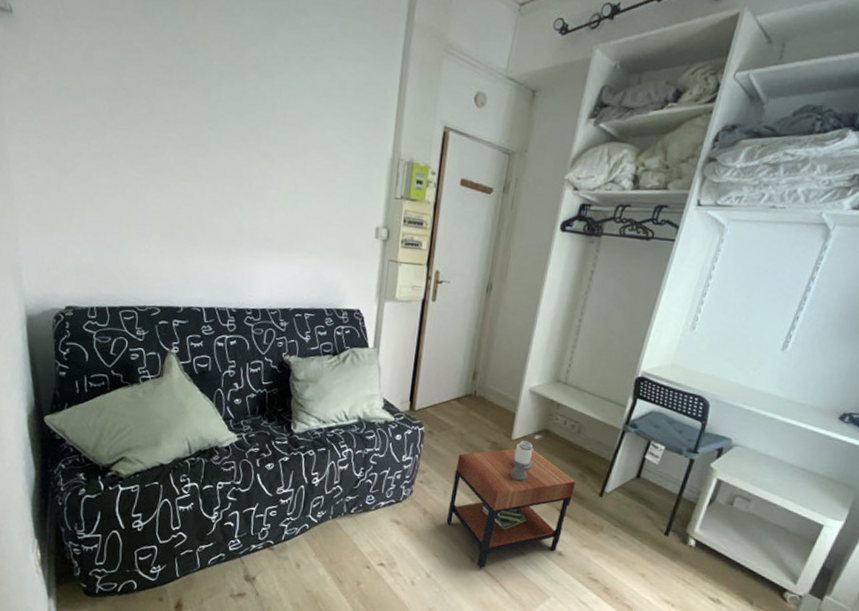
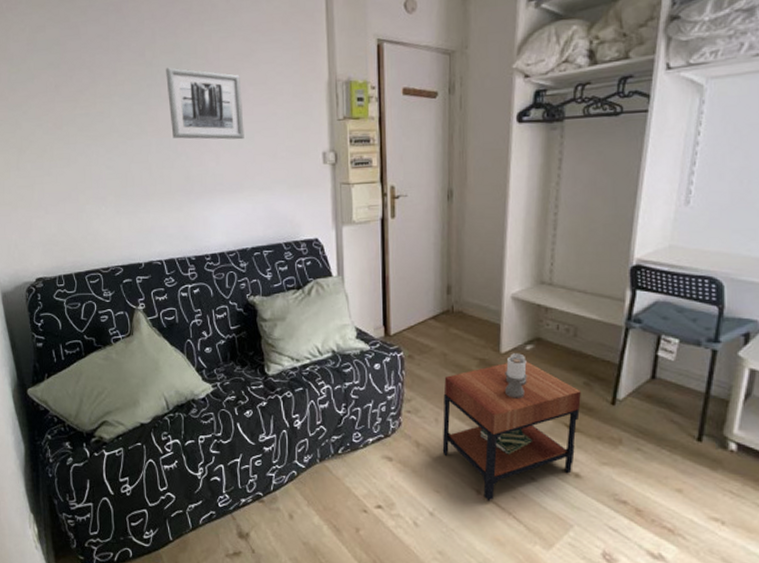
wall art: none [228,114,305,201] -> present [166,67,244,140]

